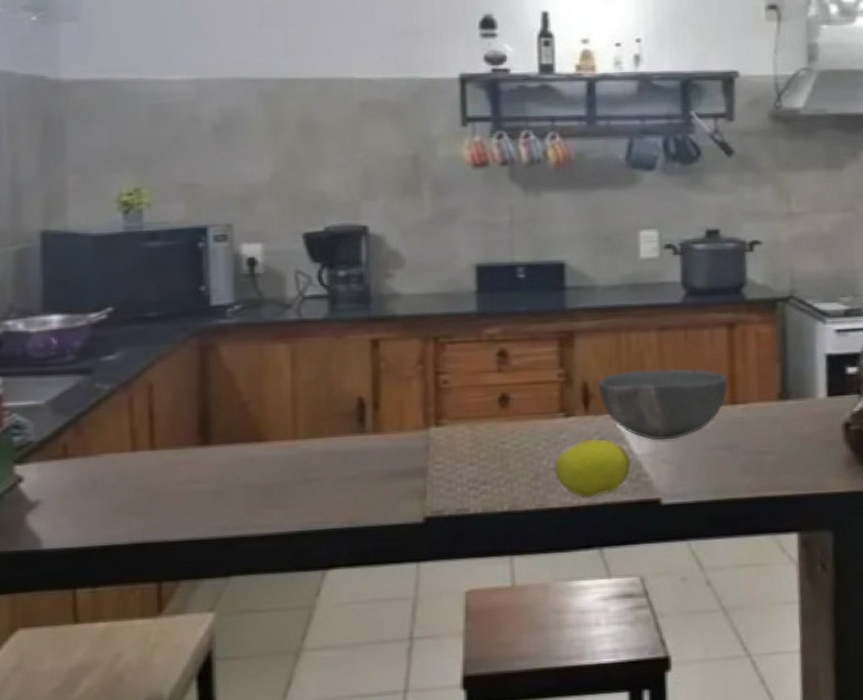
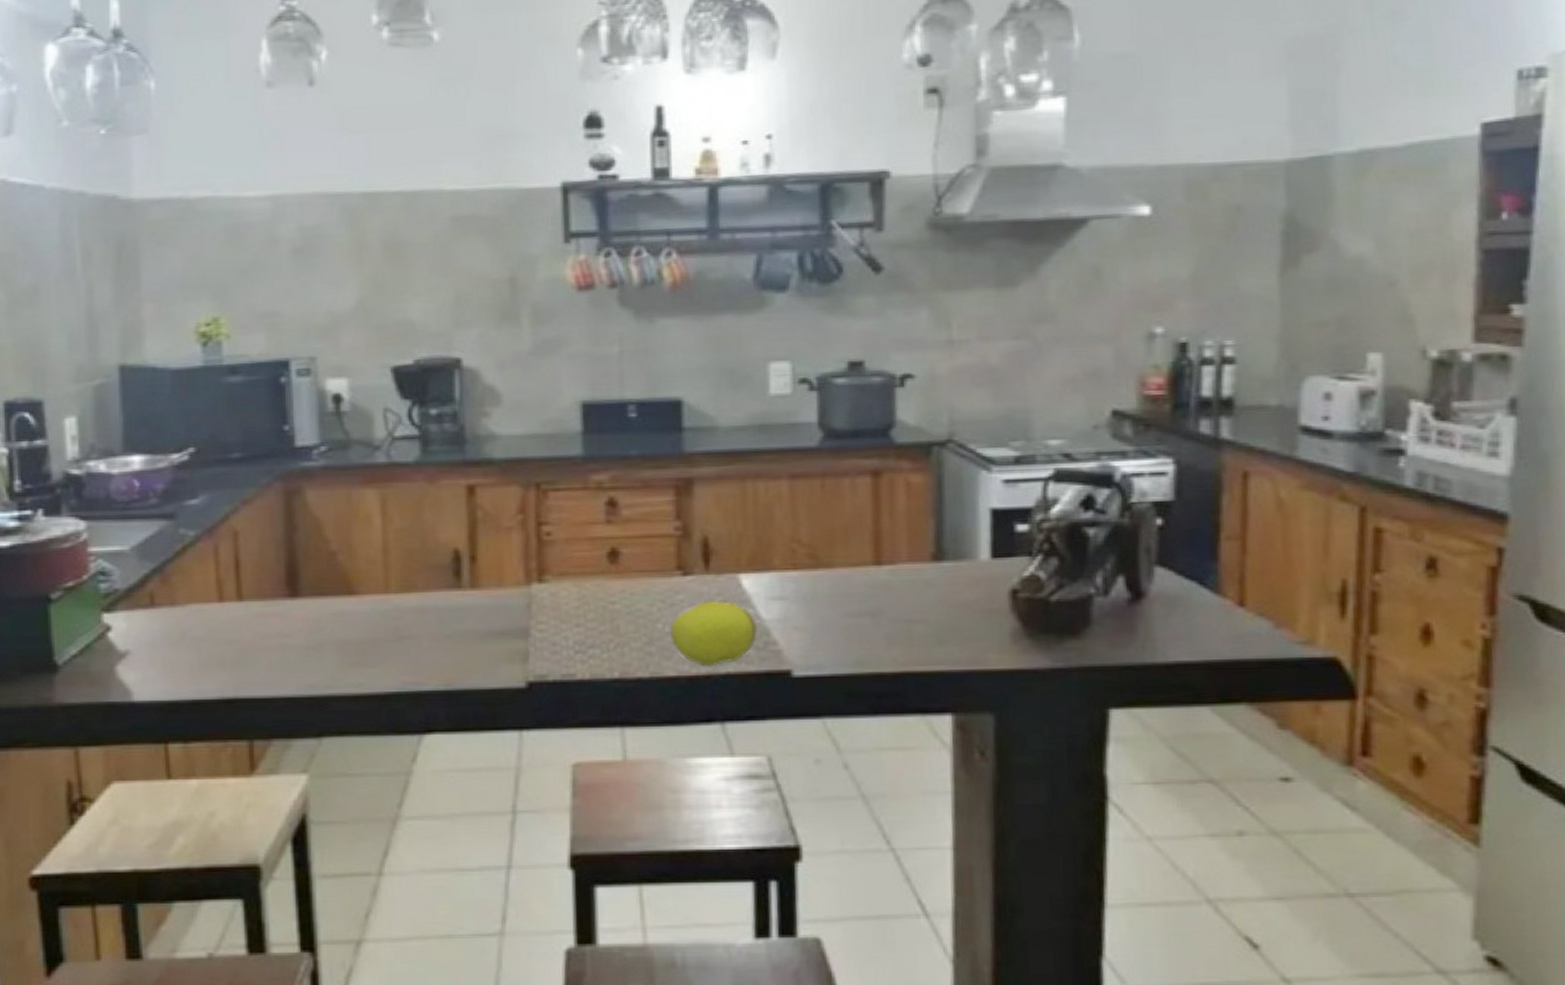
bowl: present [598,368,727,440] -> none [720,522,871,604]

